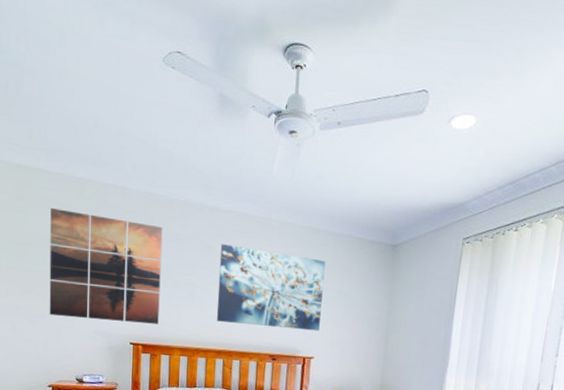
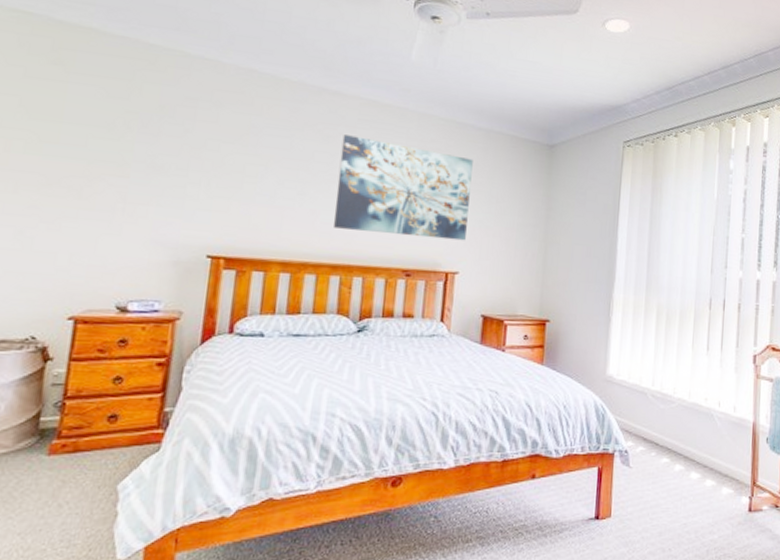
wall art: present [49,208,163,324] -> none [83,78,267,231]

